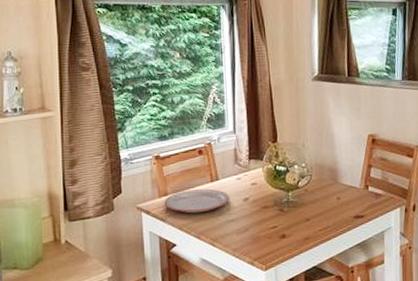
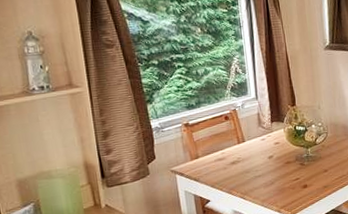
plate: present [164,188,230,214] -> none [196,150,256,173]

